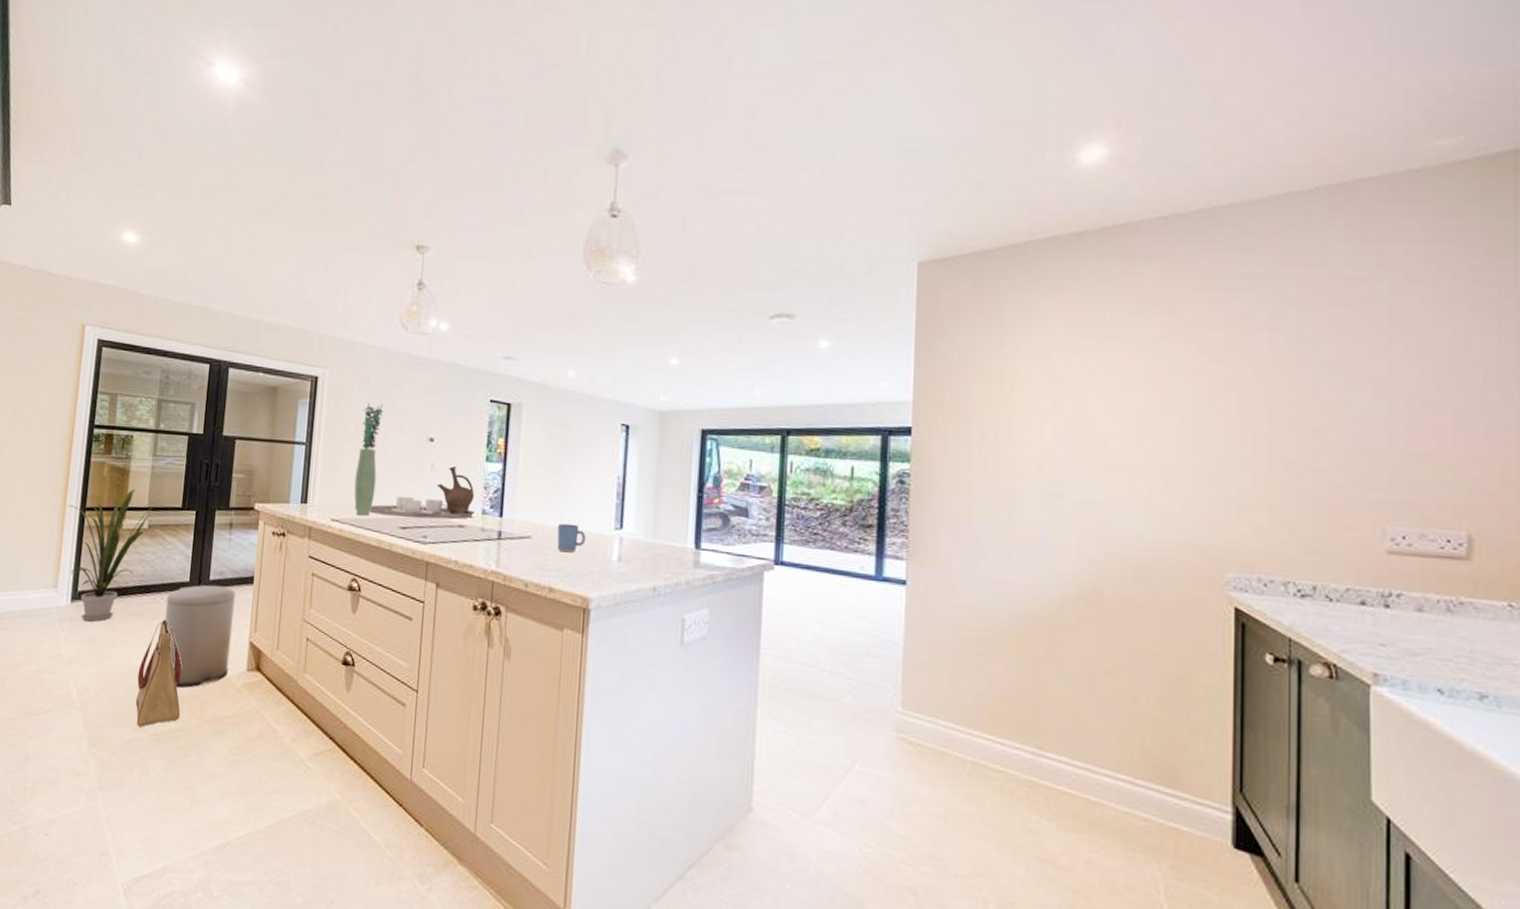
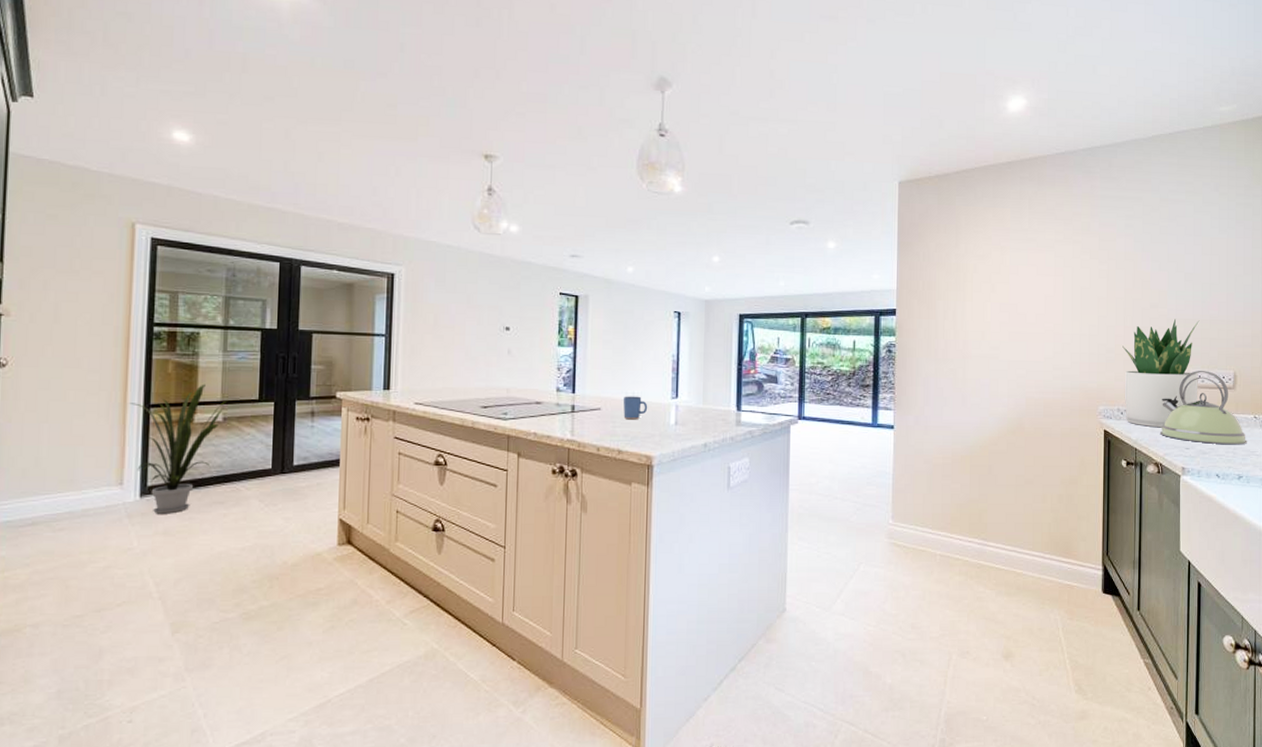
shopping bag: present [135,619,182,727] -> none [220,506,270,608]
pedal bin: present [164,585,236,688] -> none [247,470,322,567]
vase: present [354,402,384,517] -> none [435,296,461,399]
tea set: present [369,466,475,519] -> none [451,351,550,398]
planter: none [1266,449,1401,611] -> present [1122,318,1199,428]
kettle: none [1333,529,1496,647] -> present [1160,371,1247,445]

